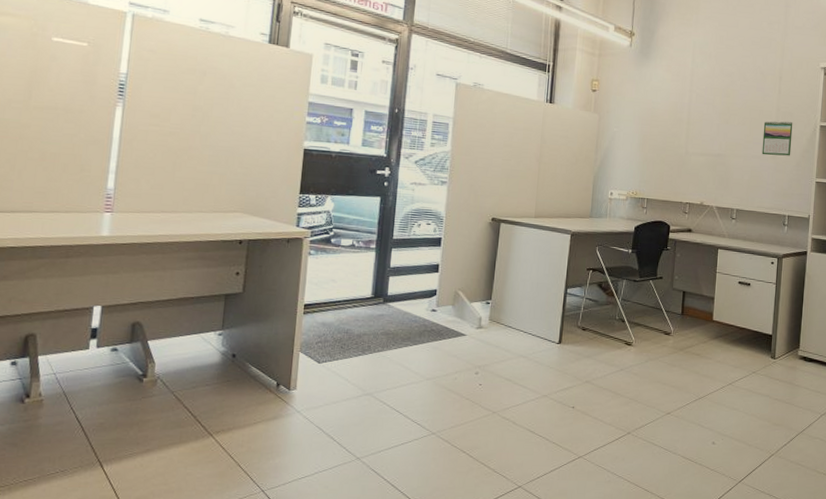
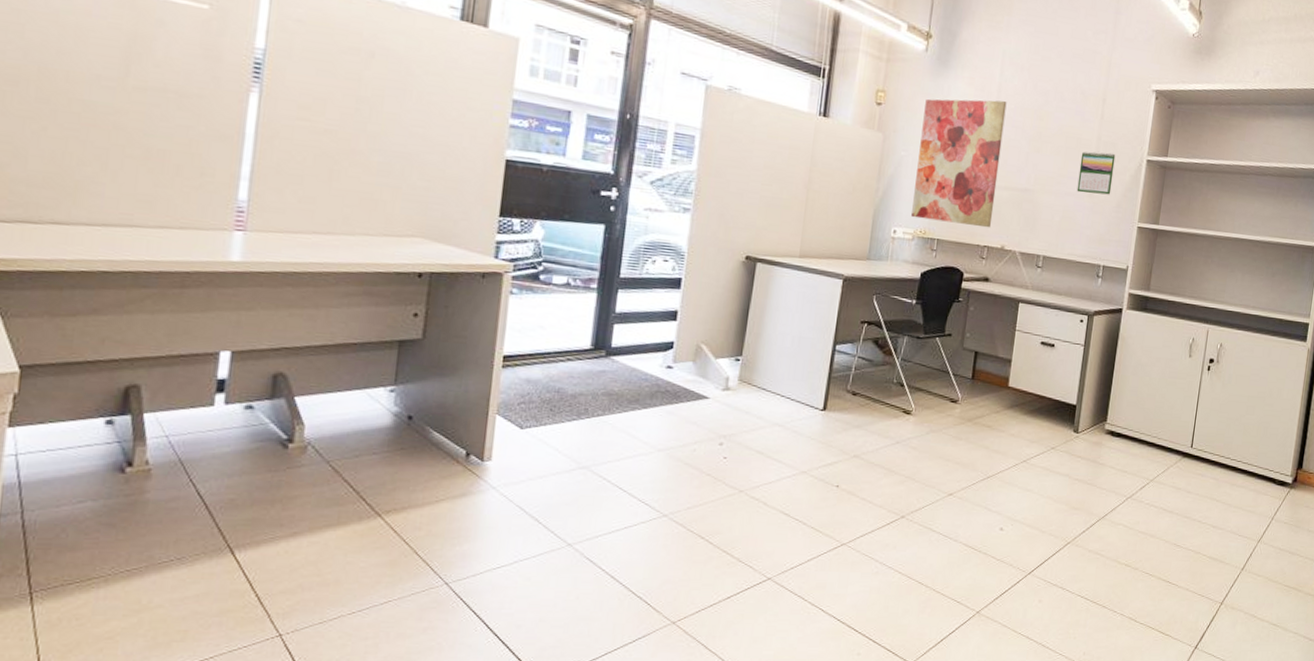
wall art: none [625,82,699,188] -> present [911,99,1007,228]

